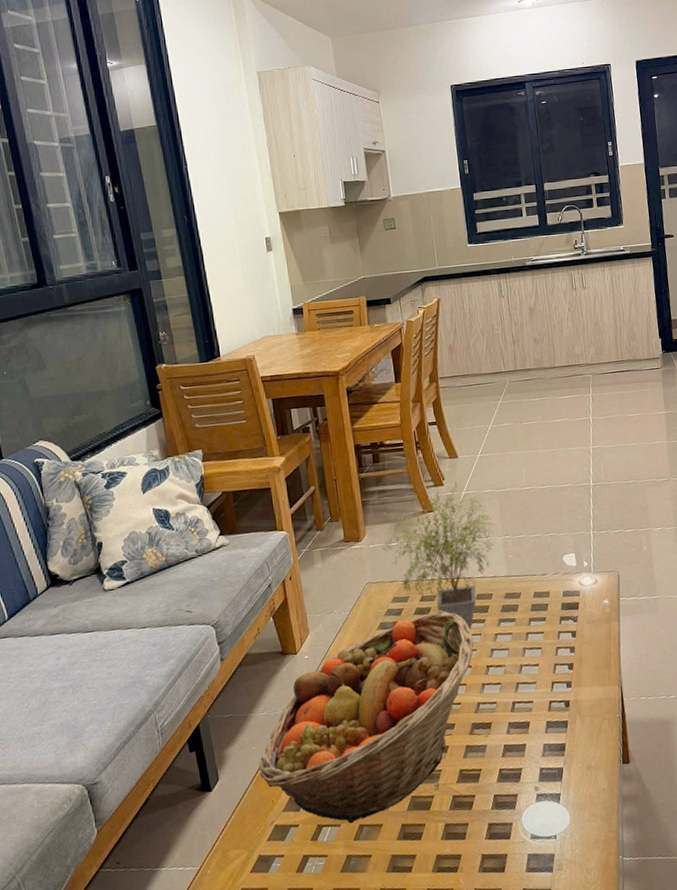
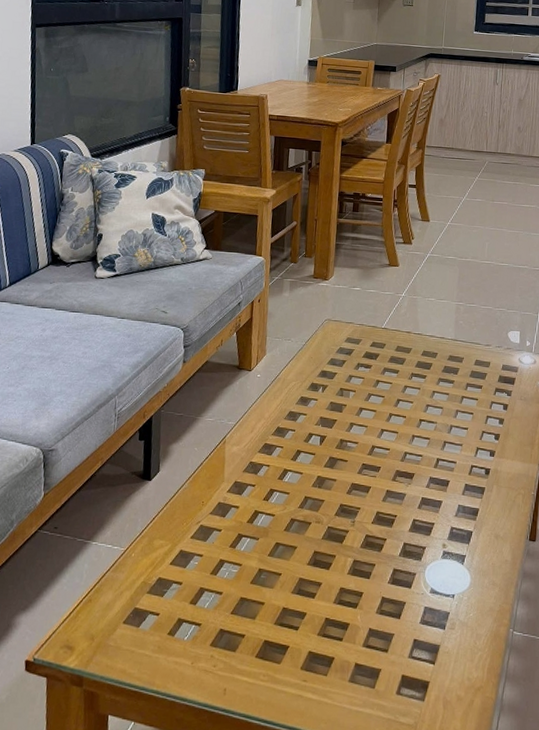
fruit basket: present [259,611,474,824] -> none [196,358,413,540]
potted plant: present [382,481,497,629] -> none [346,242,453,381]

